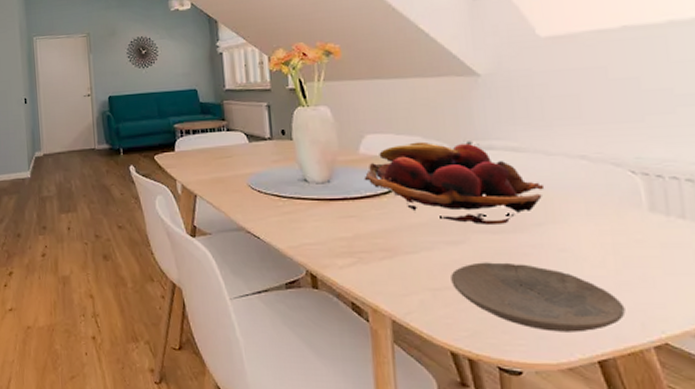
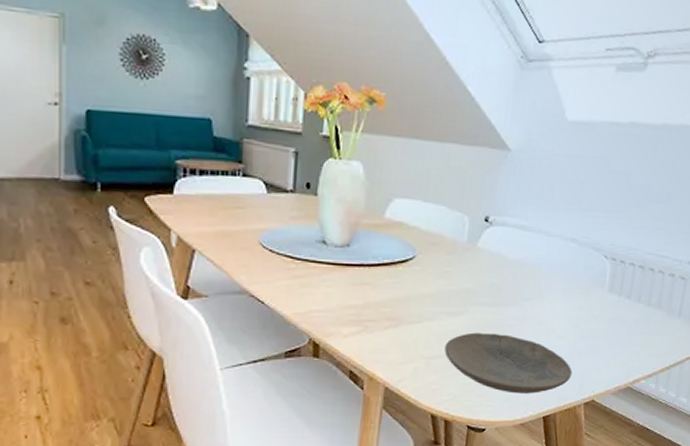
fruit basket: present [363,141,545,225] -> none [384,211,539,298]

